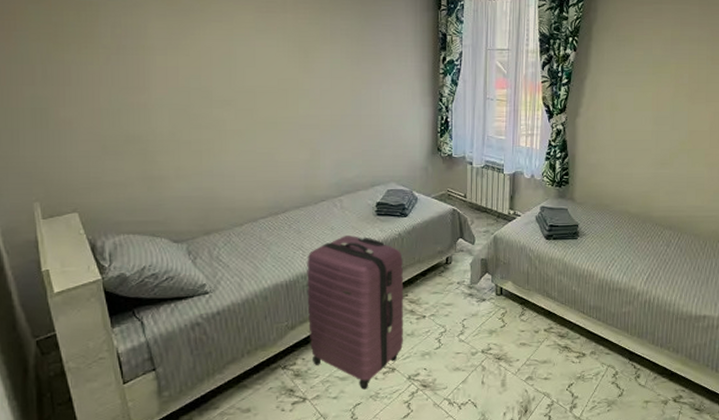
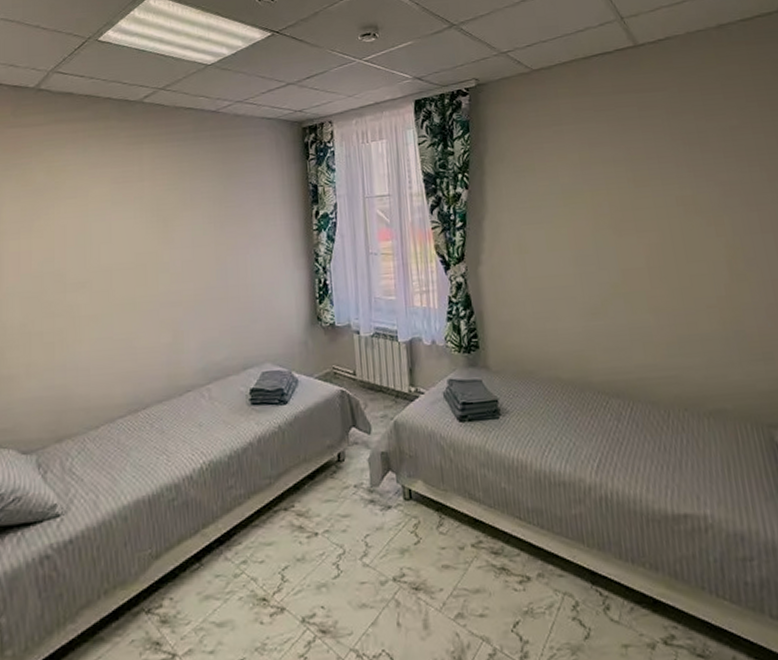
suitcase: present [307,236,404,390] -> none [172,432,293,640]

